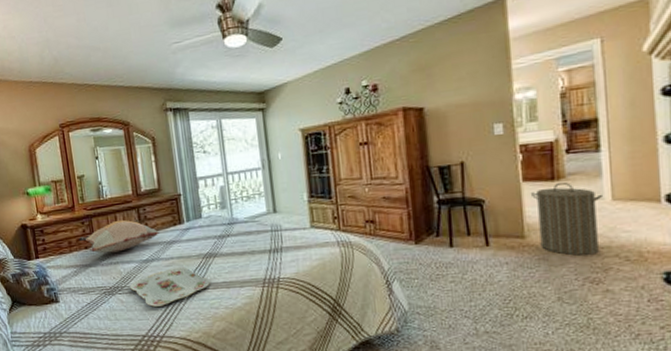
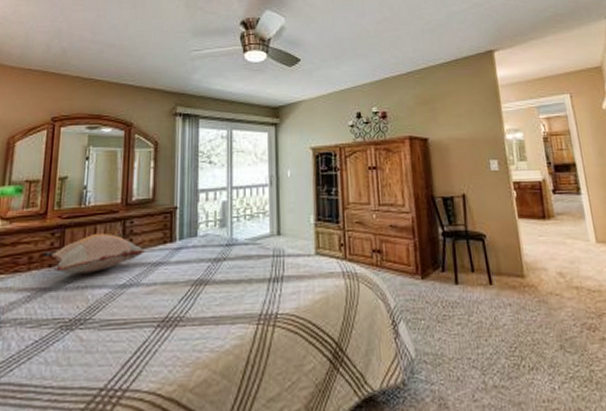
serving tray: present [129,267,210,307] -> none [95,296,196,348]
laundry hamper: present [530,181,602,256] -> none [526,221,591,299]

